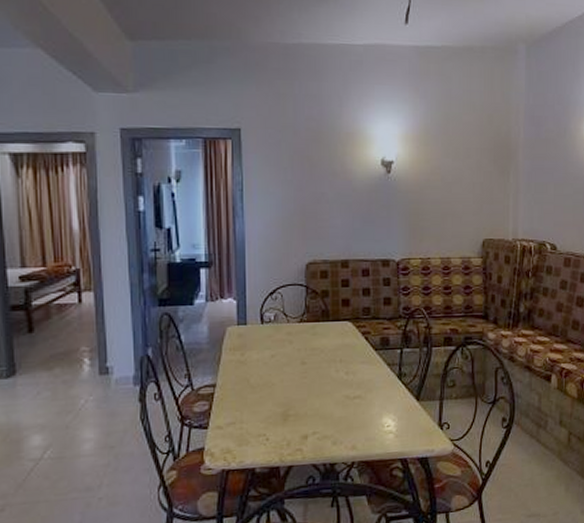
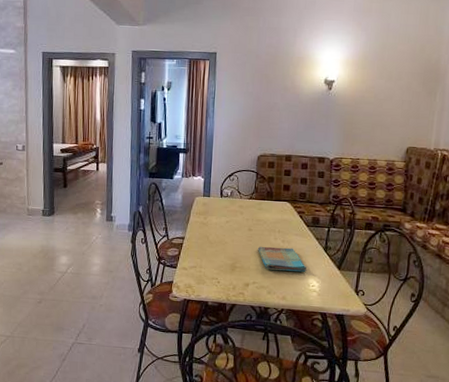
dish towel: none [316,380,380,414] -> present [258,246,307,273]

